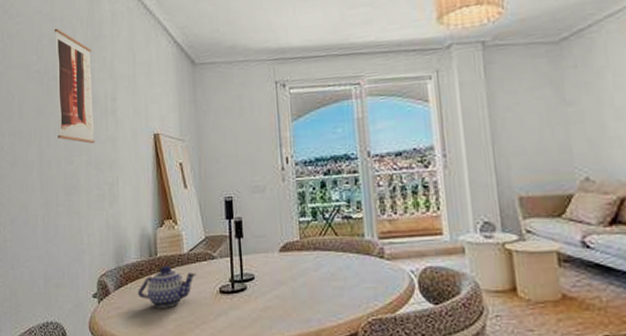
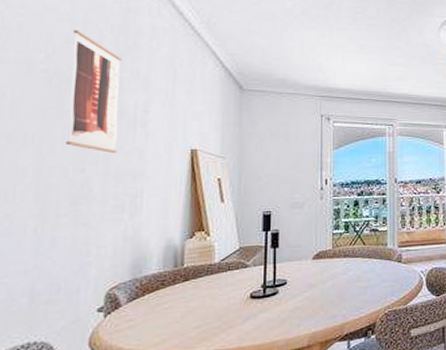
teapot: present [137,266,196,308] -> none [155,275,226,317]

